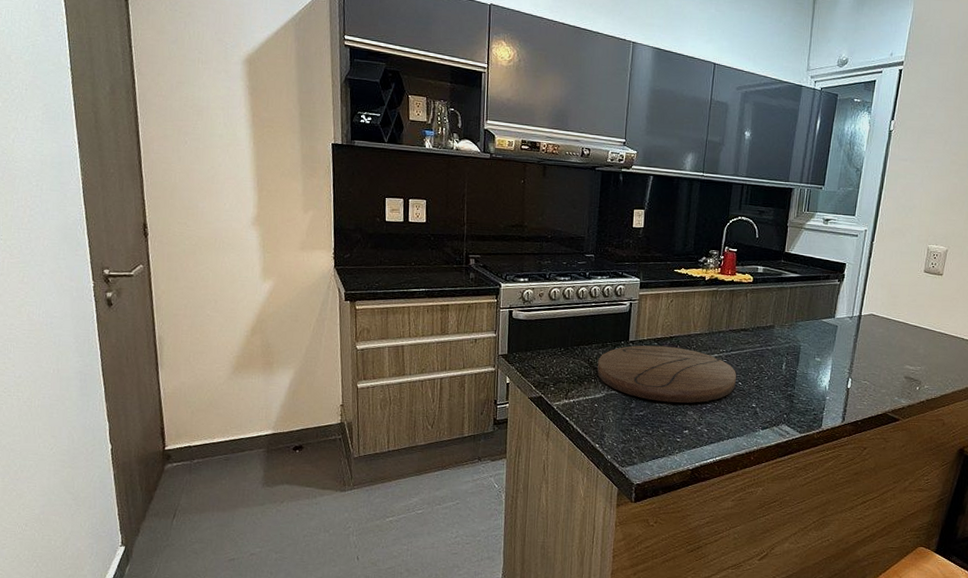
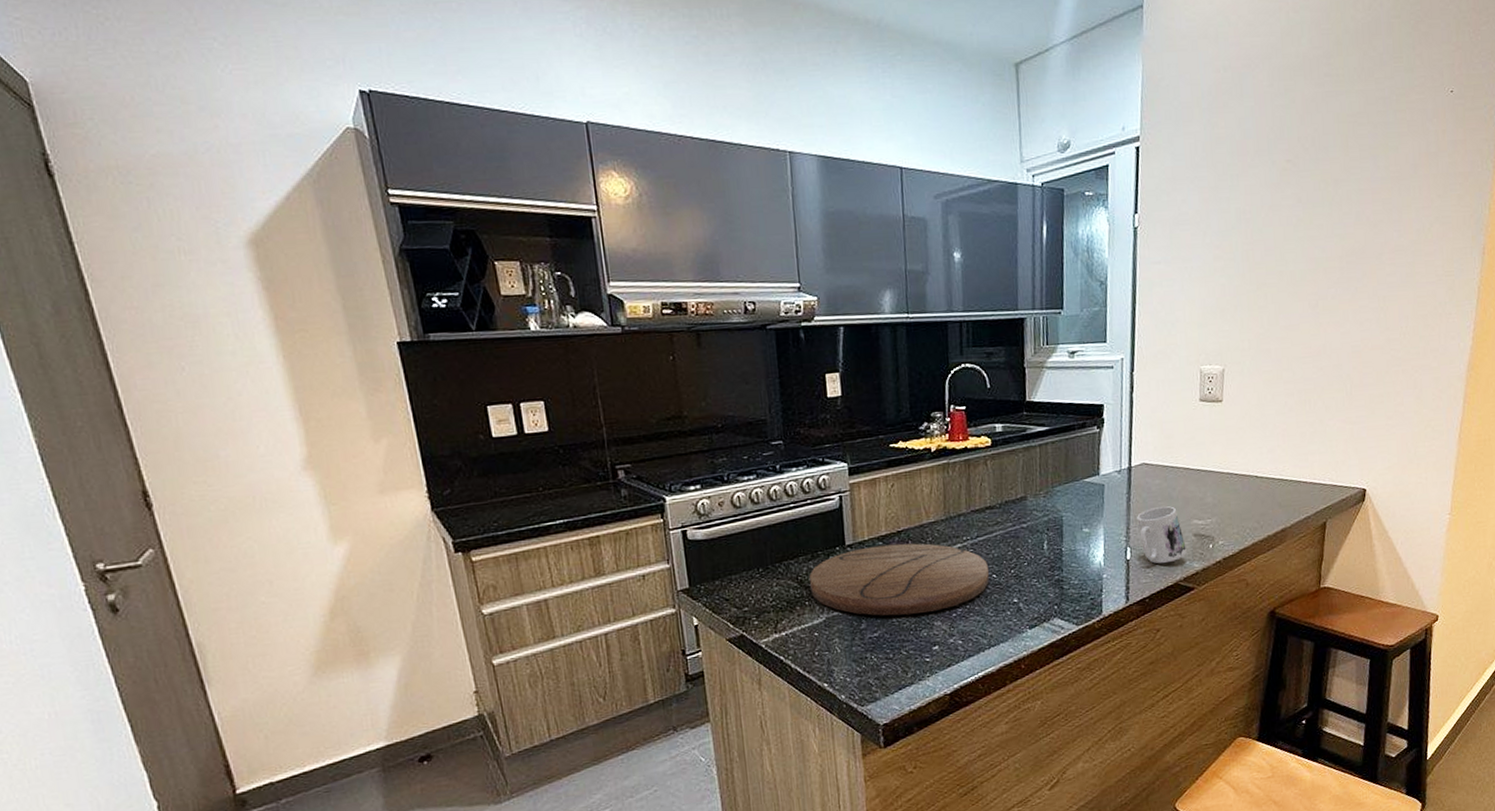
mug: none [860,350,897,396] -> present [1137,506,1187,564]

